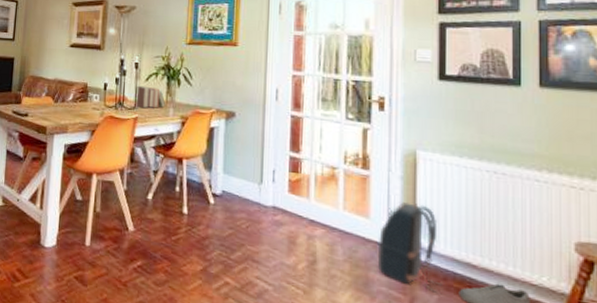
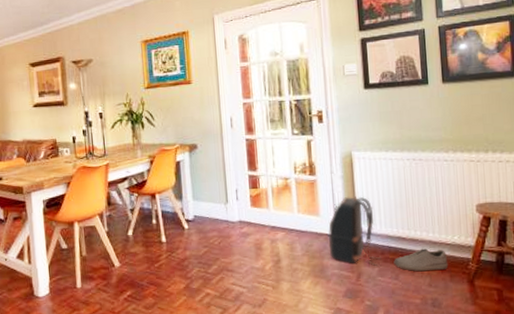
books: present [136,85,166,109] -> none [104,133,134,155]

